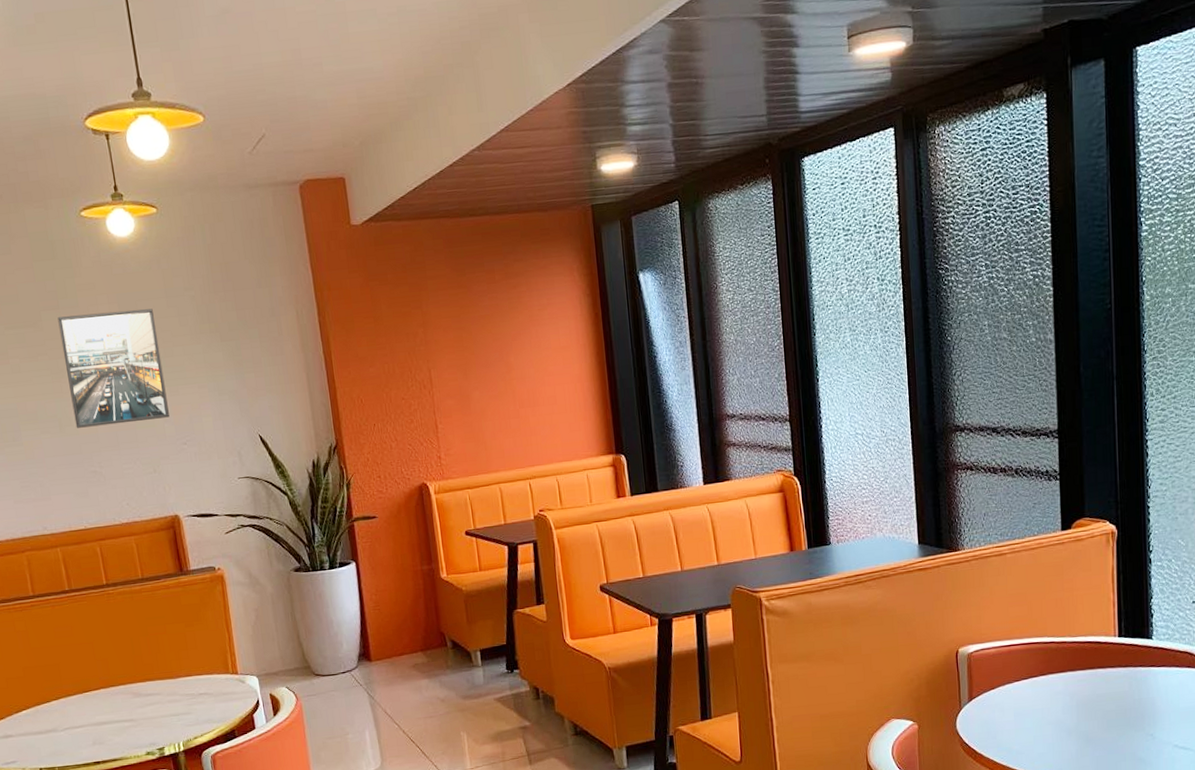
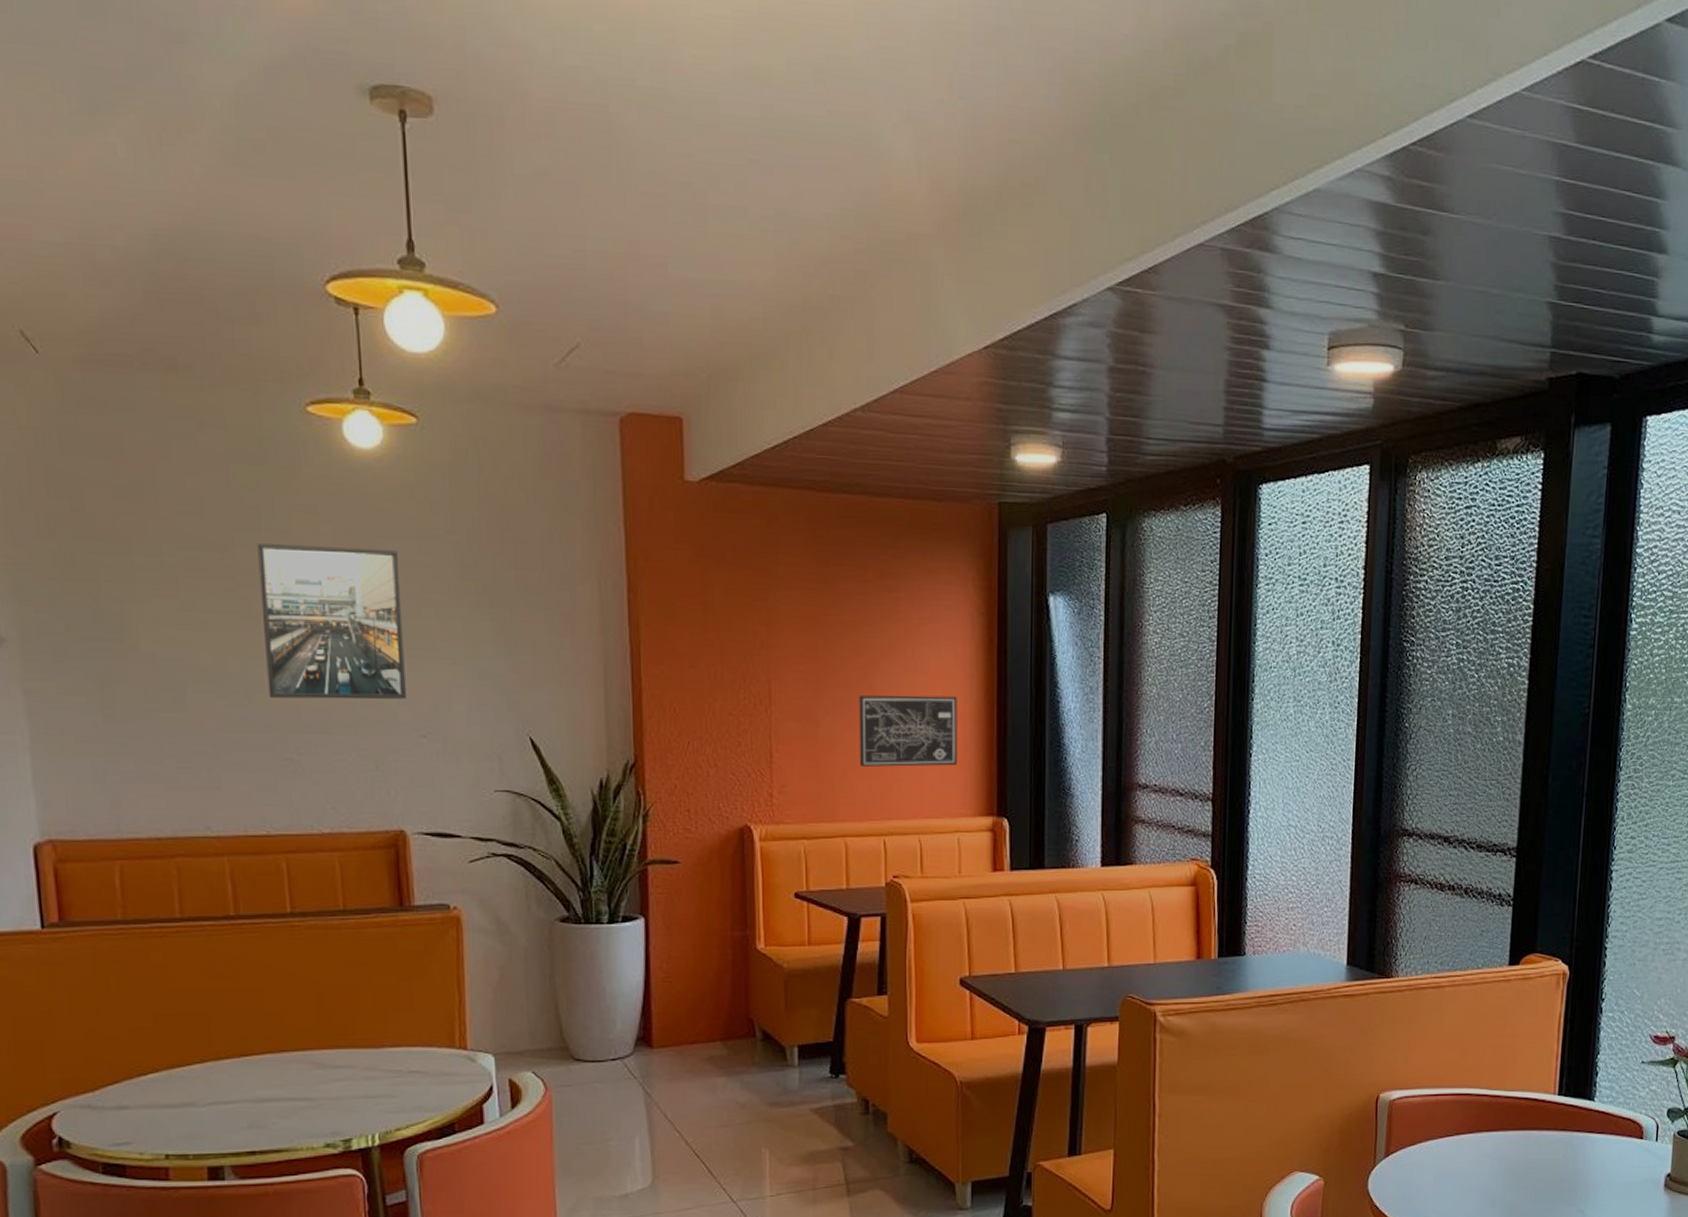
wall art: none [498,363,580,427] -> present [859,695,957,767]

